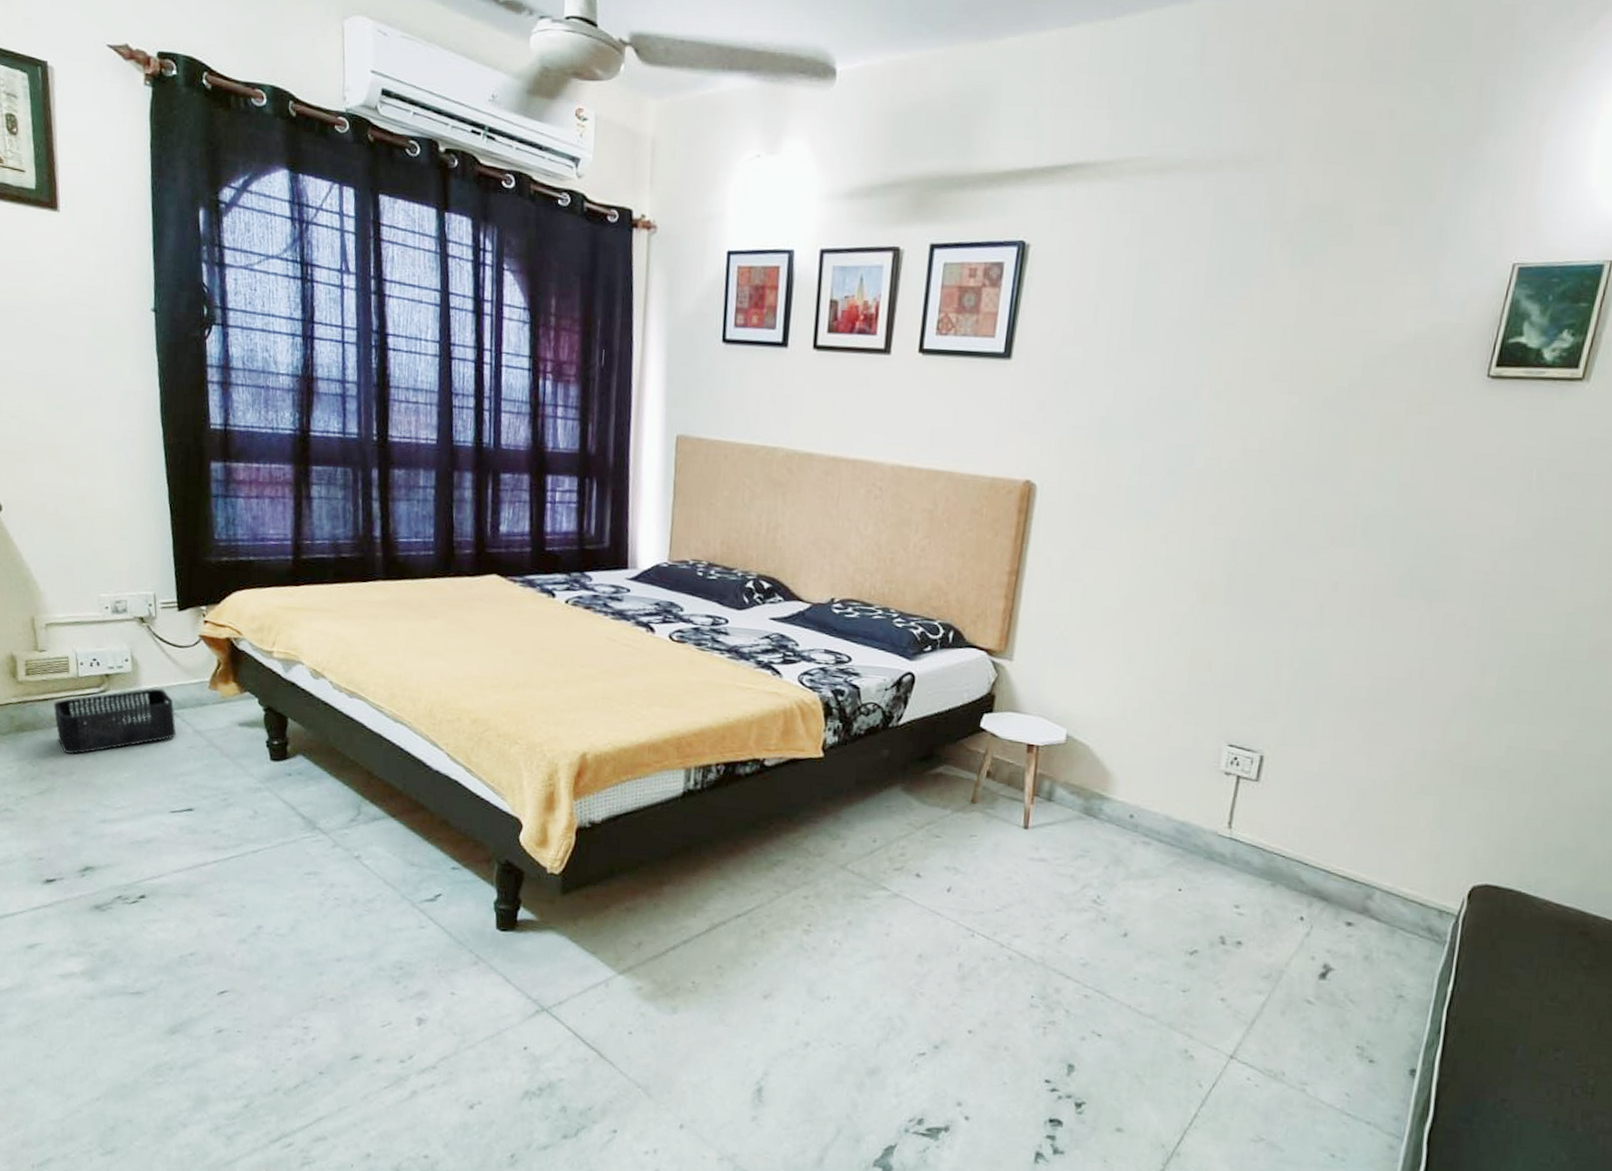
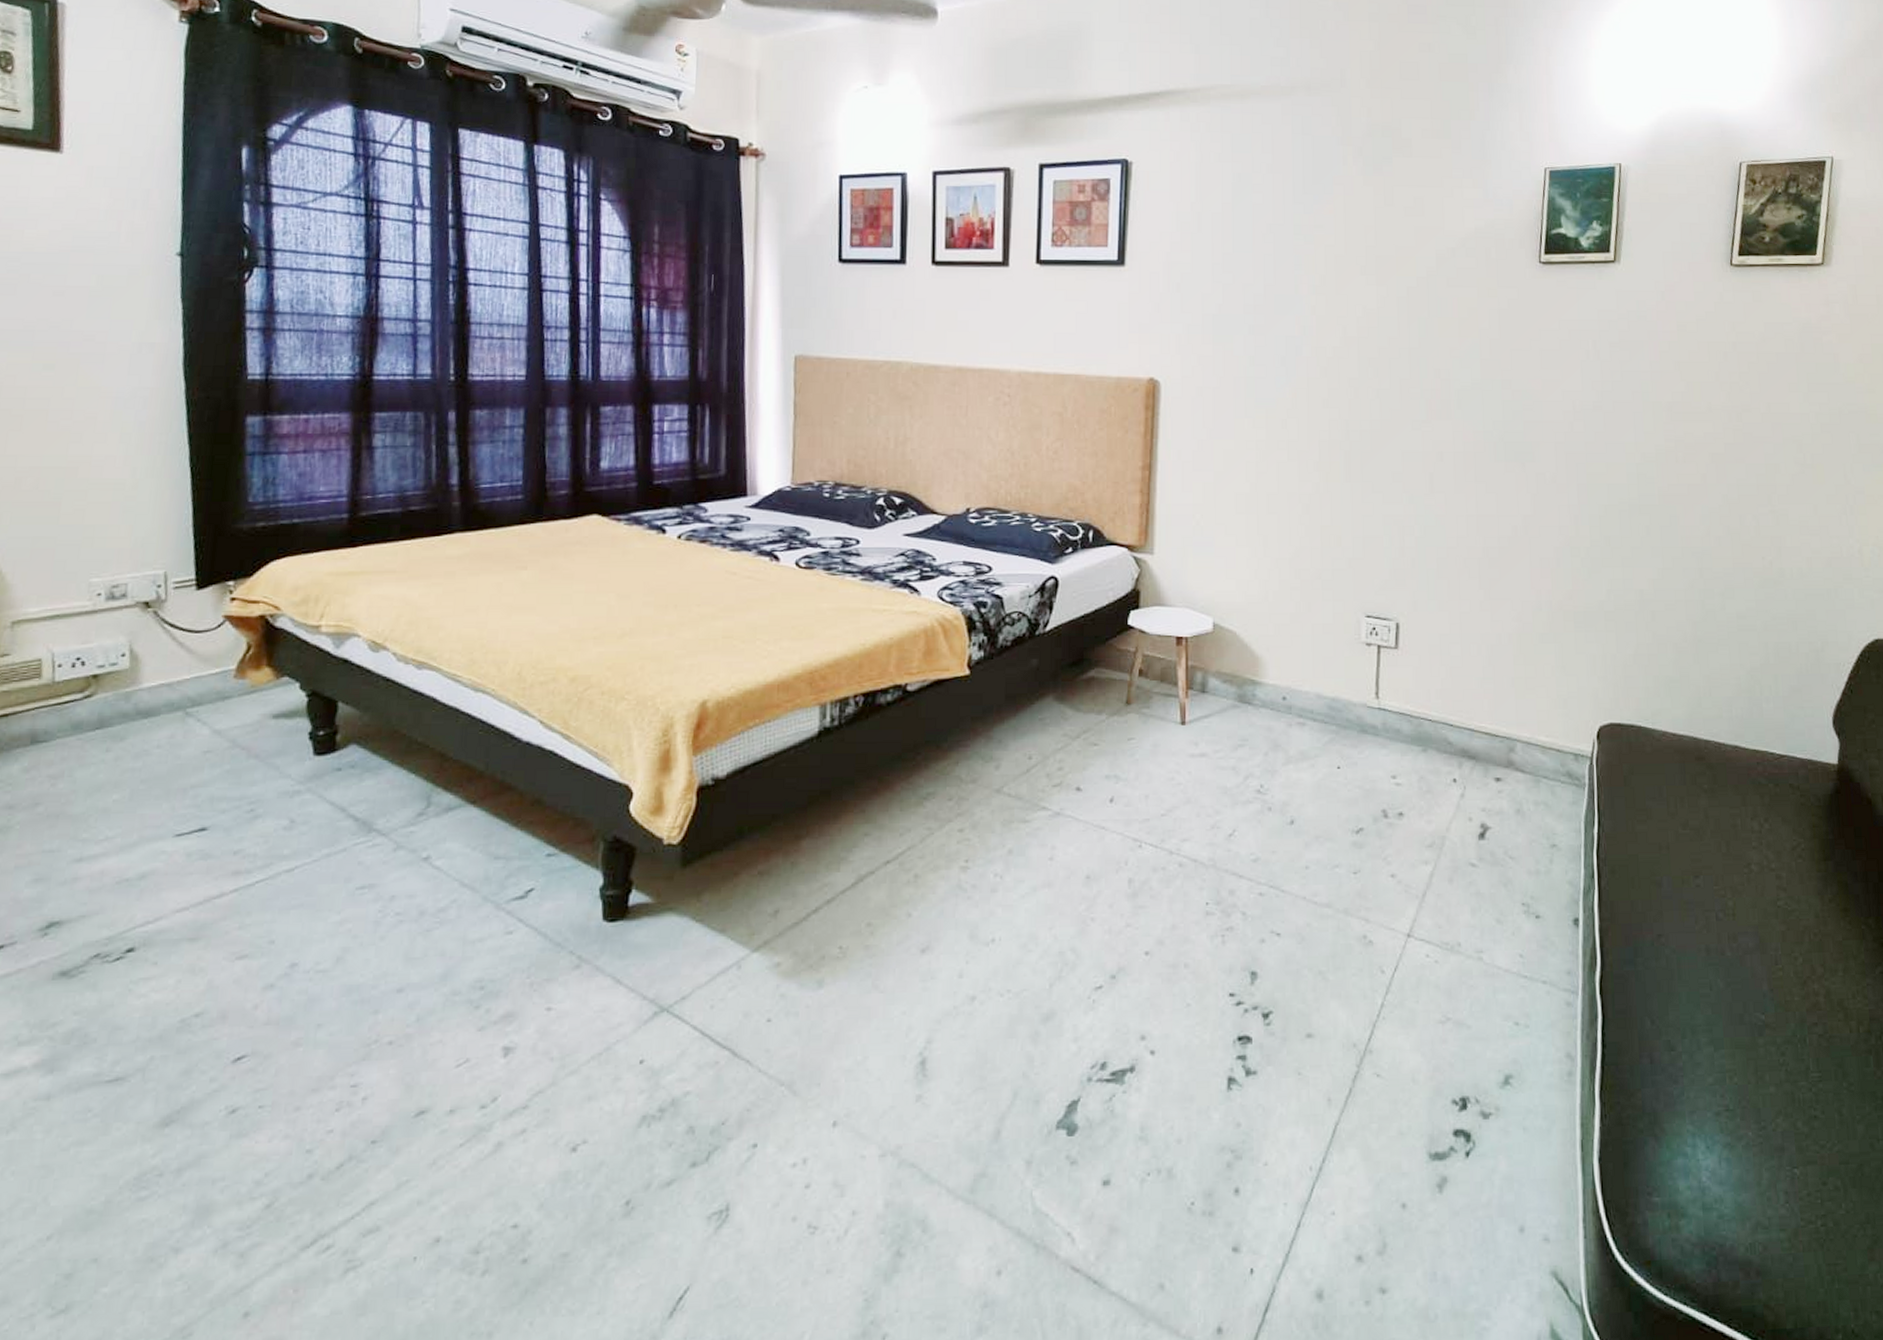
storage bin: present [53,687,177,754] -> none [15,685,188,780]

